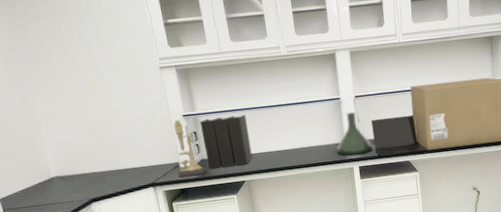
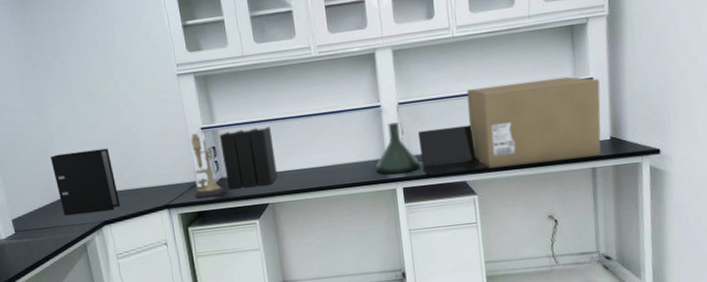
binder: none [37,132,108,194] -> present [50,148,120,215]

